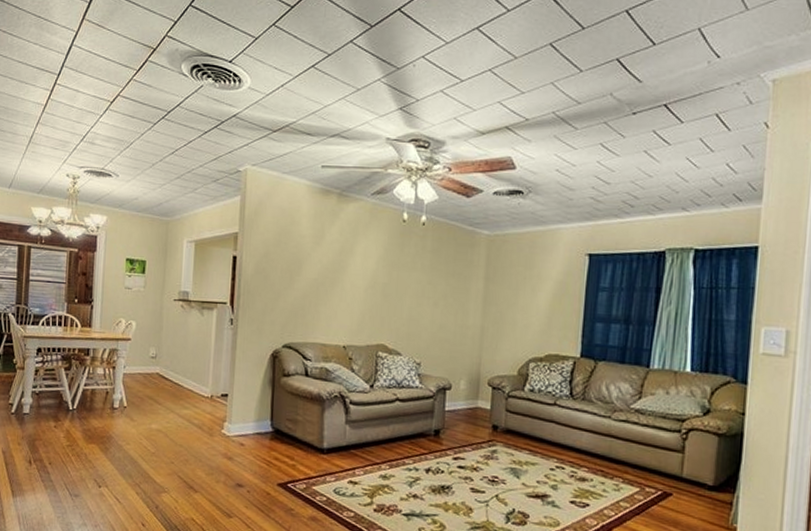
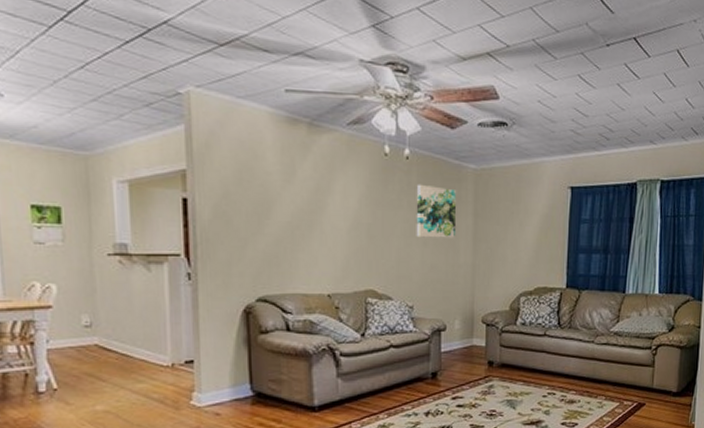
wall art: none [427,248,470,300] -> present [416,184,457,238]

